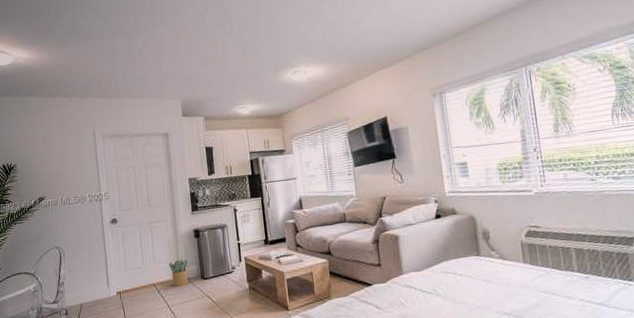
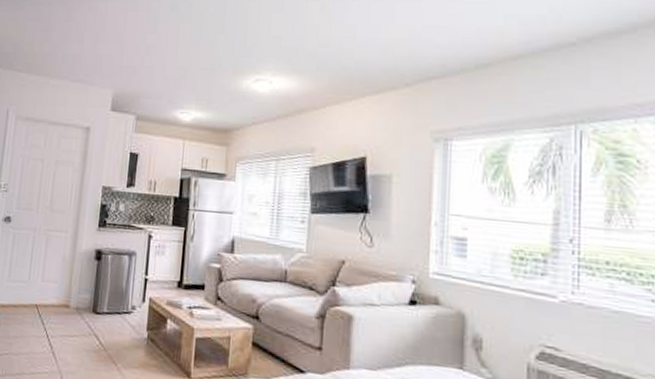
potted plant: present [169,259,188,287] -> none [58,282,82,316]

